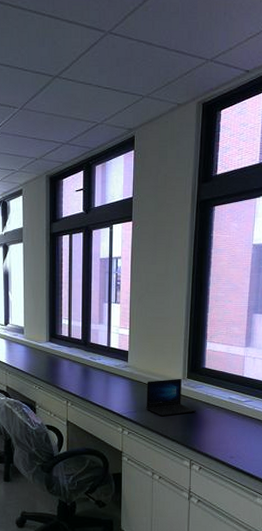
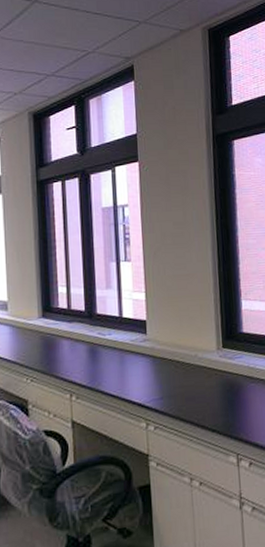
laptop: present [146,378,197,417] -> none [173,348,239,401]

